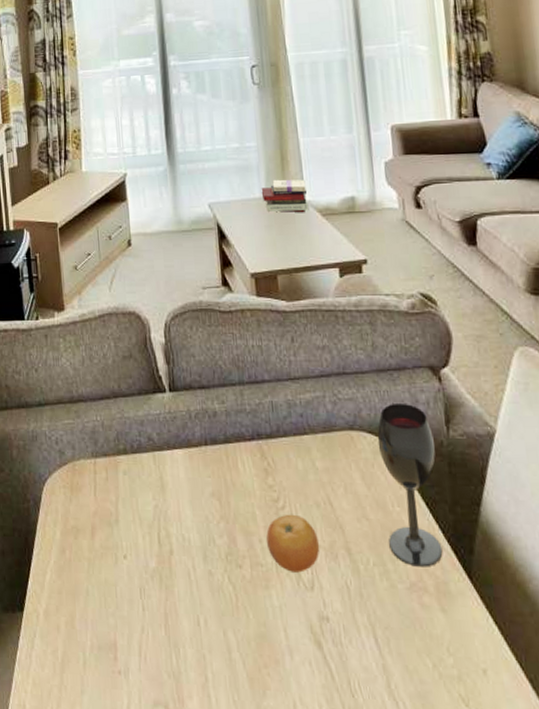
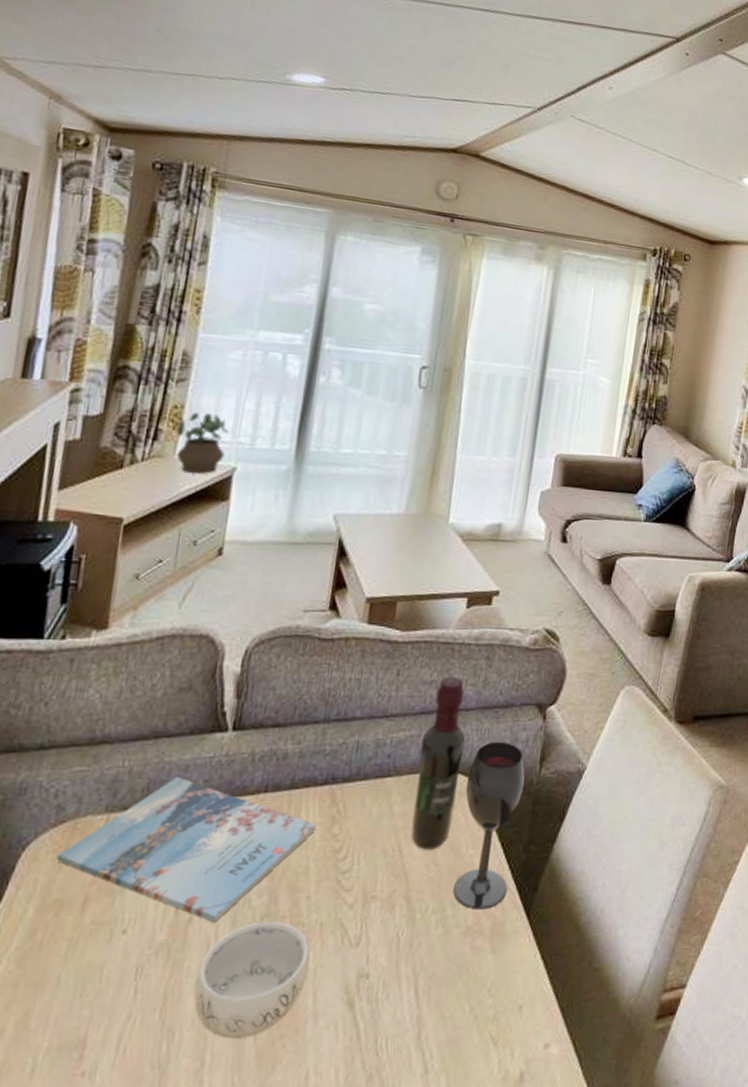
magazine: none [67,430,254,555] -> present [56,777,317,922]
potted plant: none [79,132,116,182] -> present [176,412,229,474]
decorative bowl: none [186,558,276,662] -> present [194,920,311,1039]
books: present [261,179,309,212] -> none [400,496,453,535]
fruit: present [266,514,320,573] -> none [315,864,377,929]
wine bottle: none [327,342,373,505] -> present [410,677,466,850]

